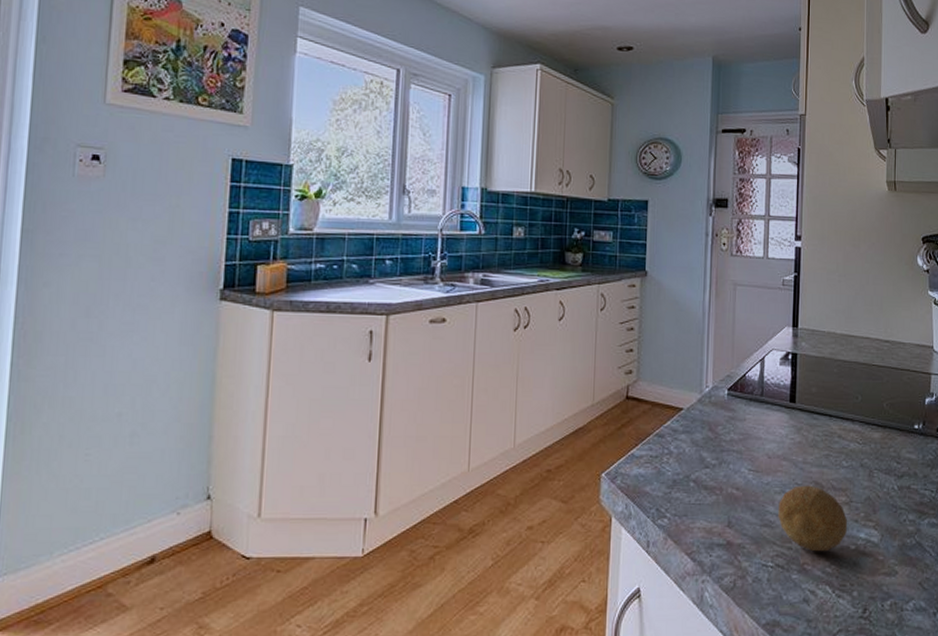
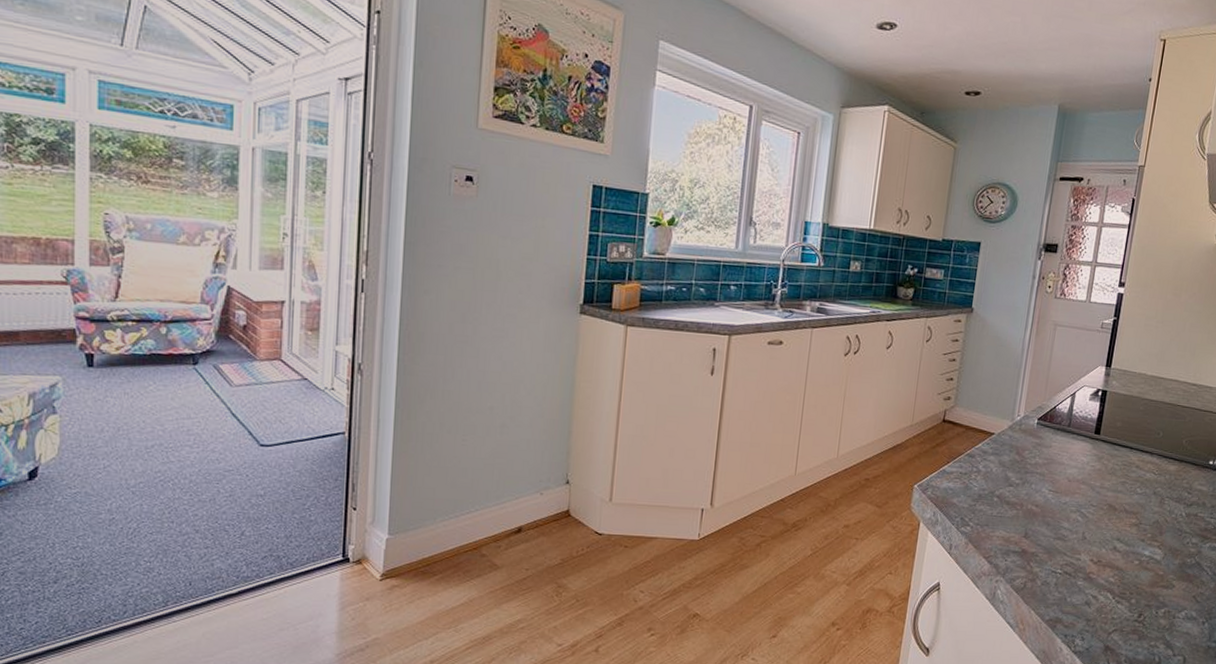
fruit: present [778,485,848,552] -> none [1071,506,1135,564]

